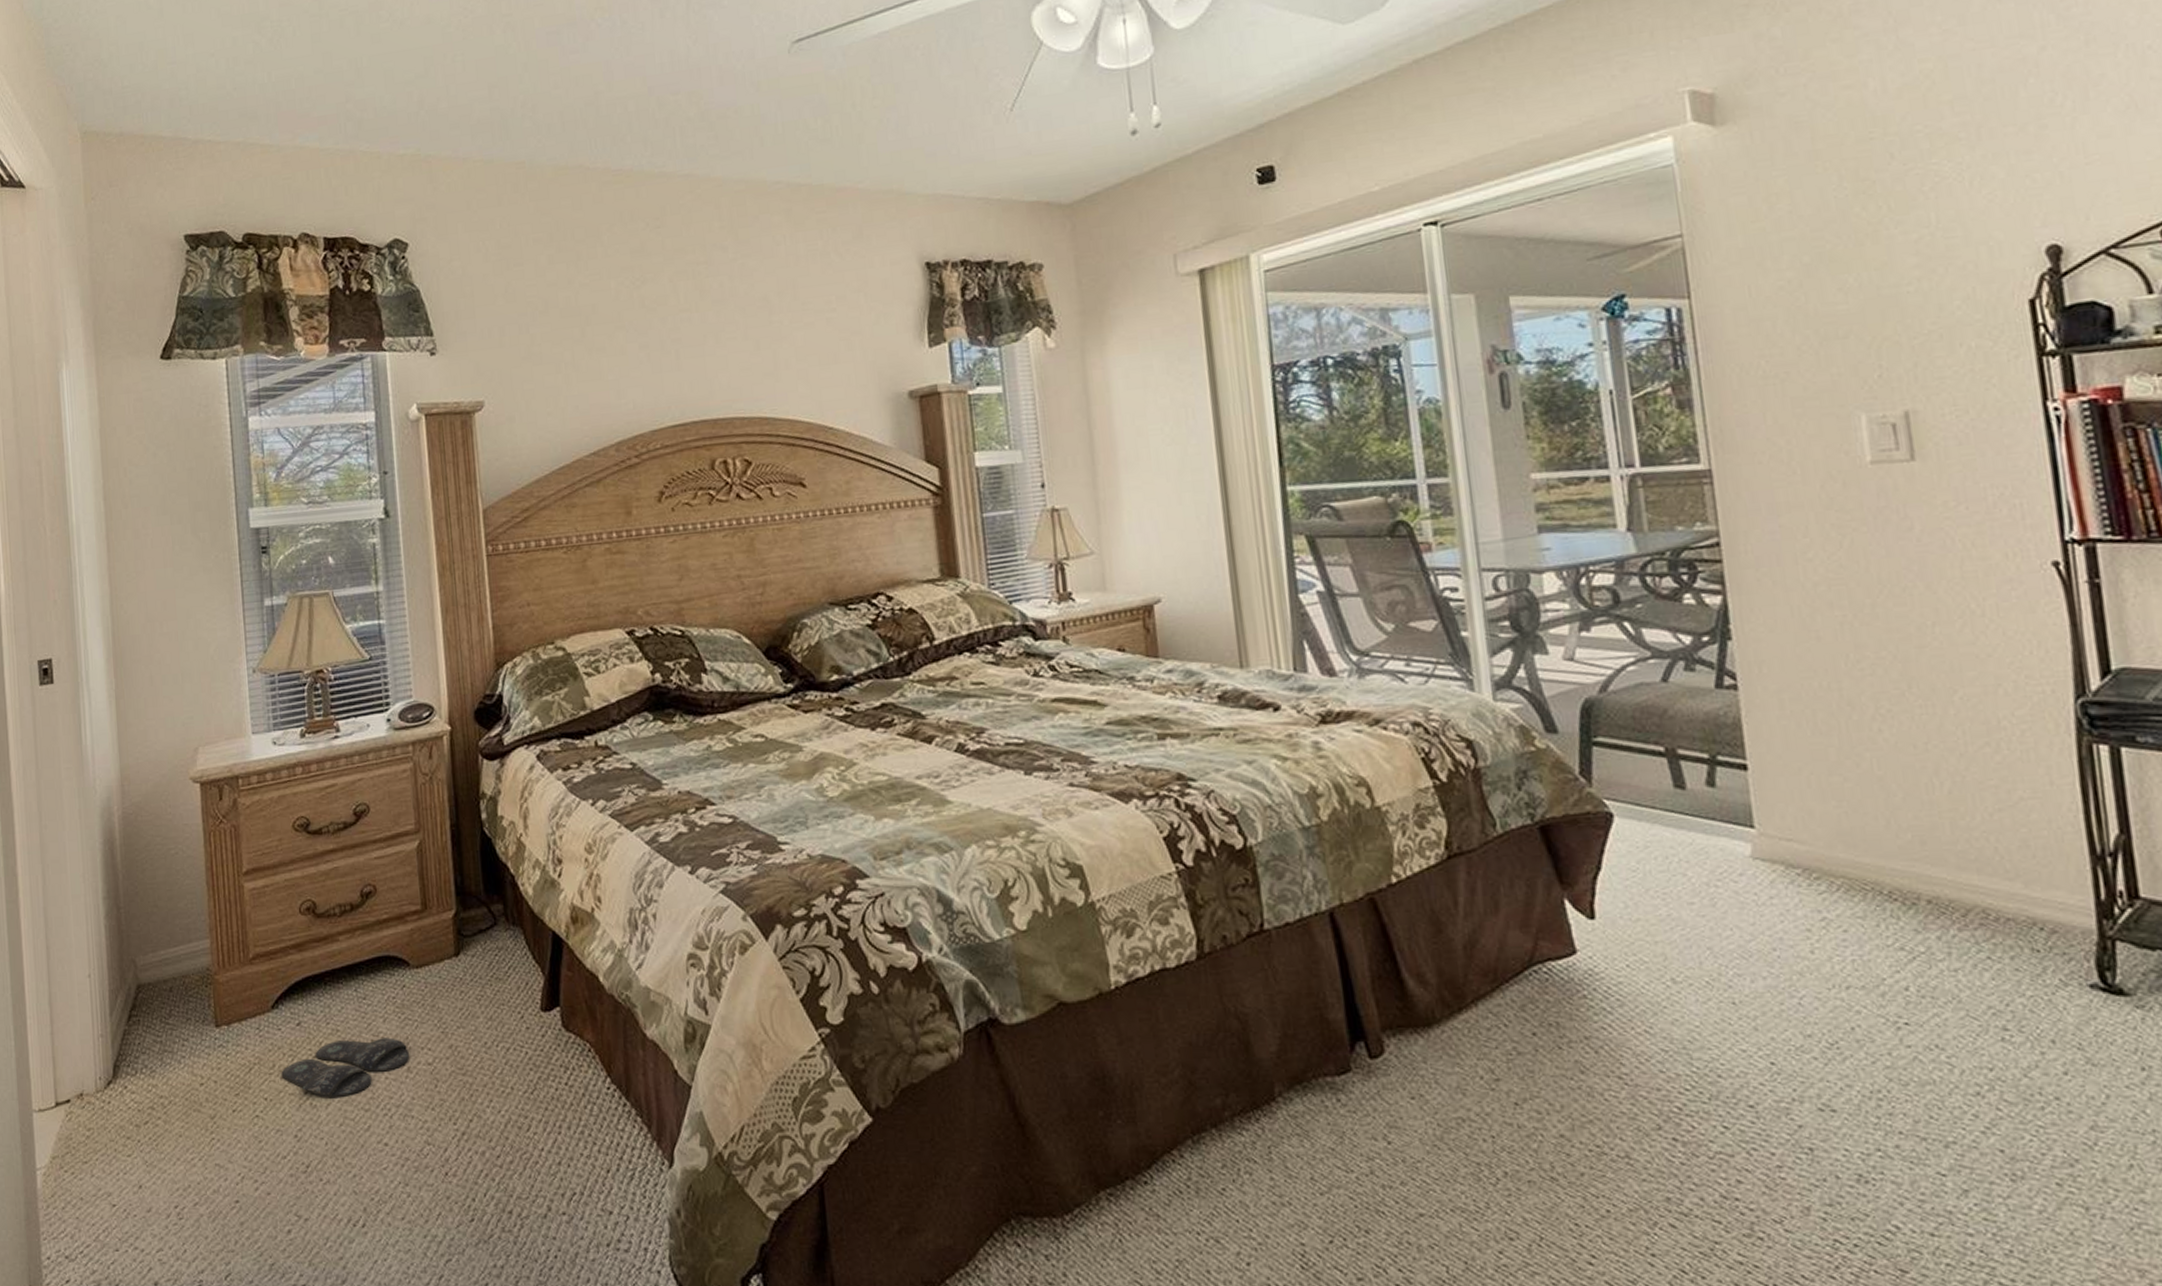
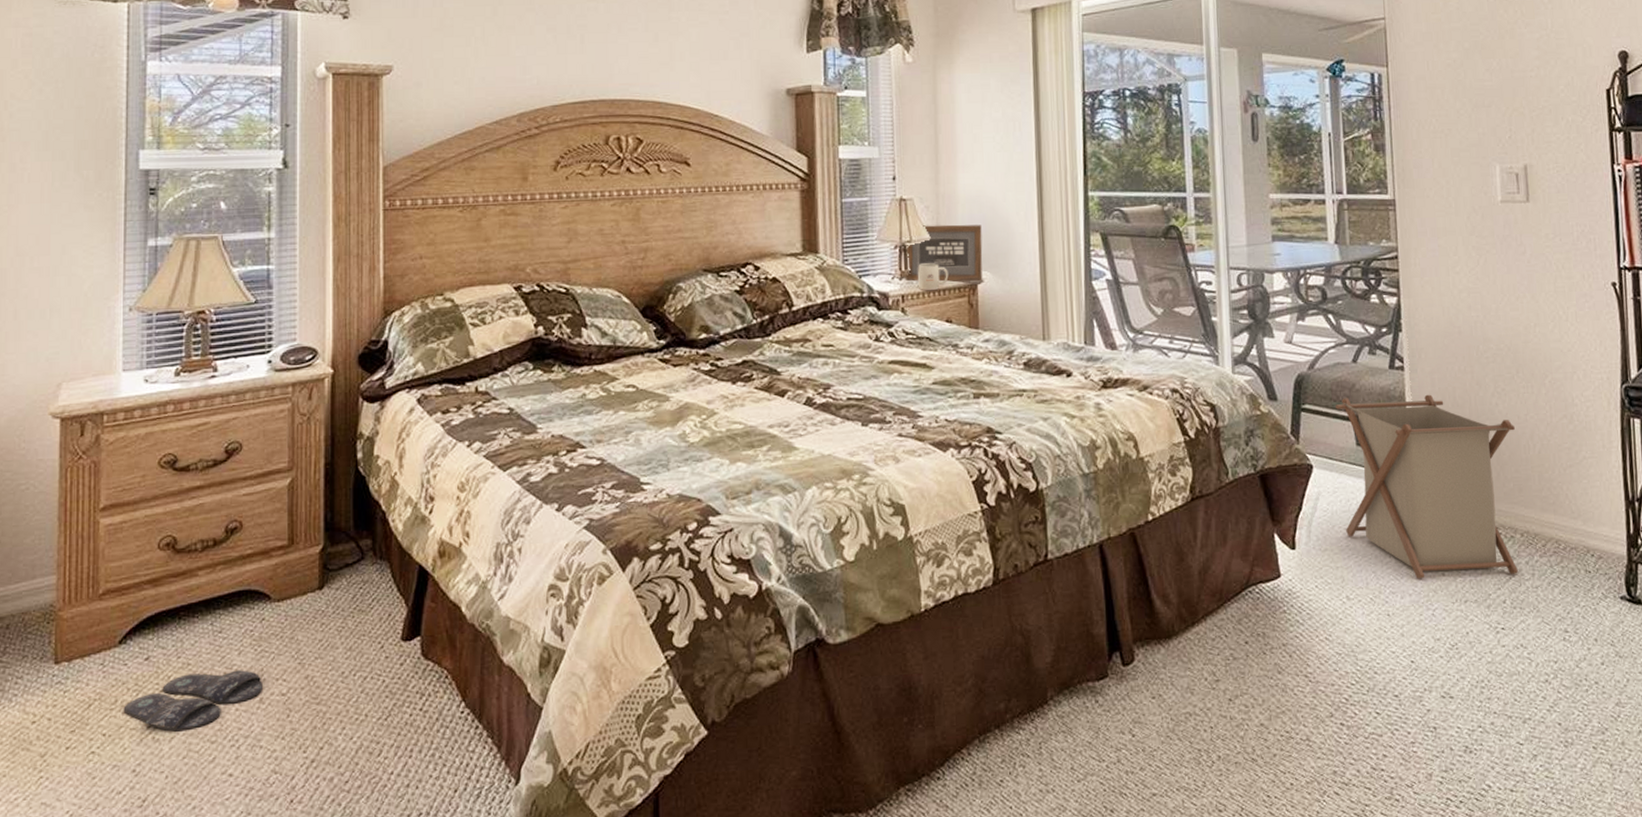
picture frame: none [1062,534,1160,606] -> present [905,224,983,282]
mug: none [1078,582,1117,616] -> present [917,263,949,291]
laundry basket: none [1641,719,1926,958] -> present [1336,394,1518,579]

